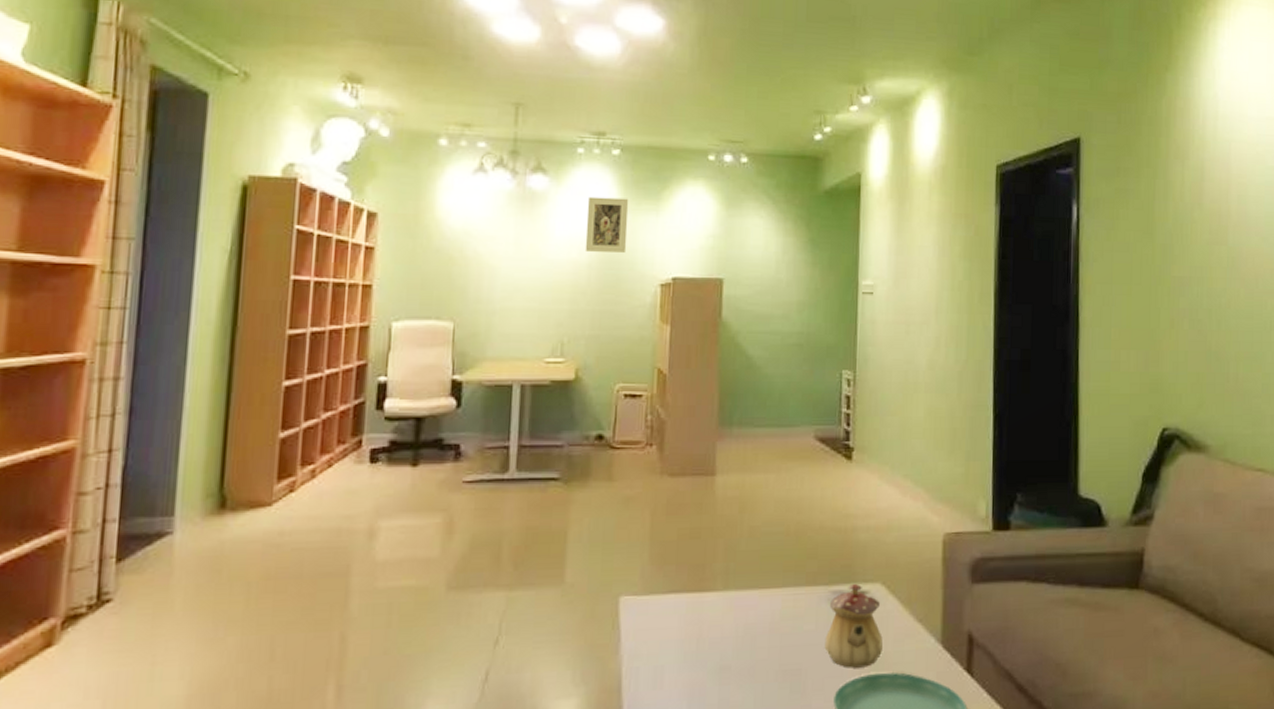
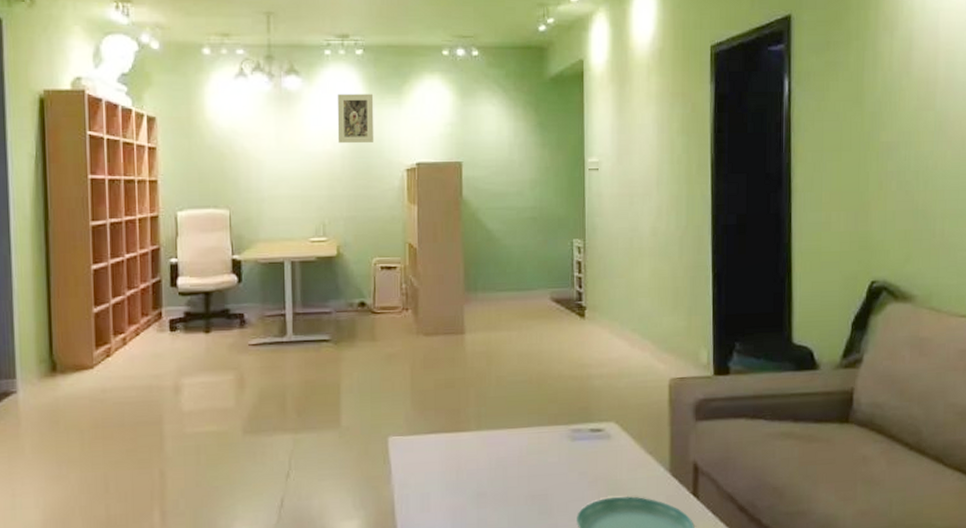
teapot: present [824,583,884,668] -> none [567,422,619,493]

